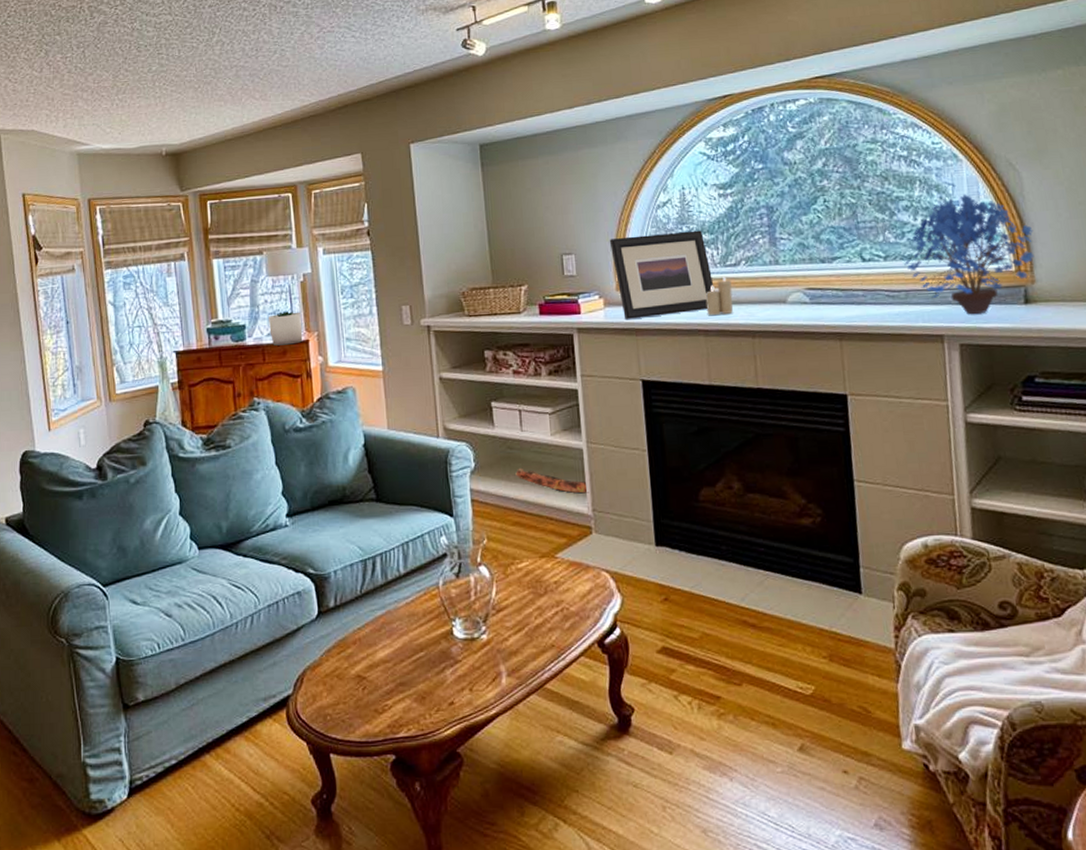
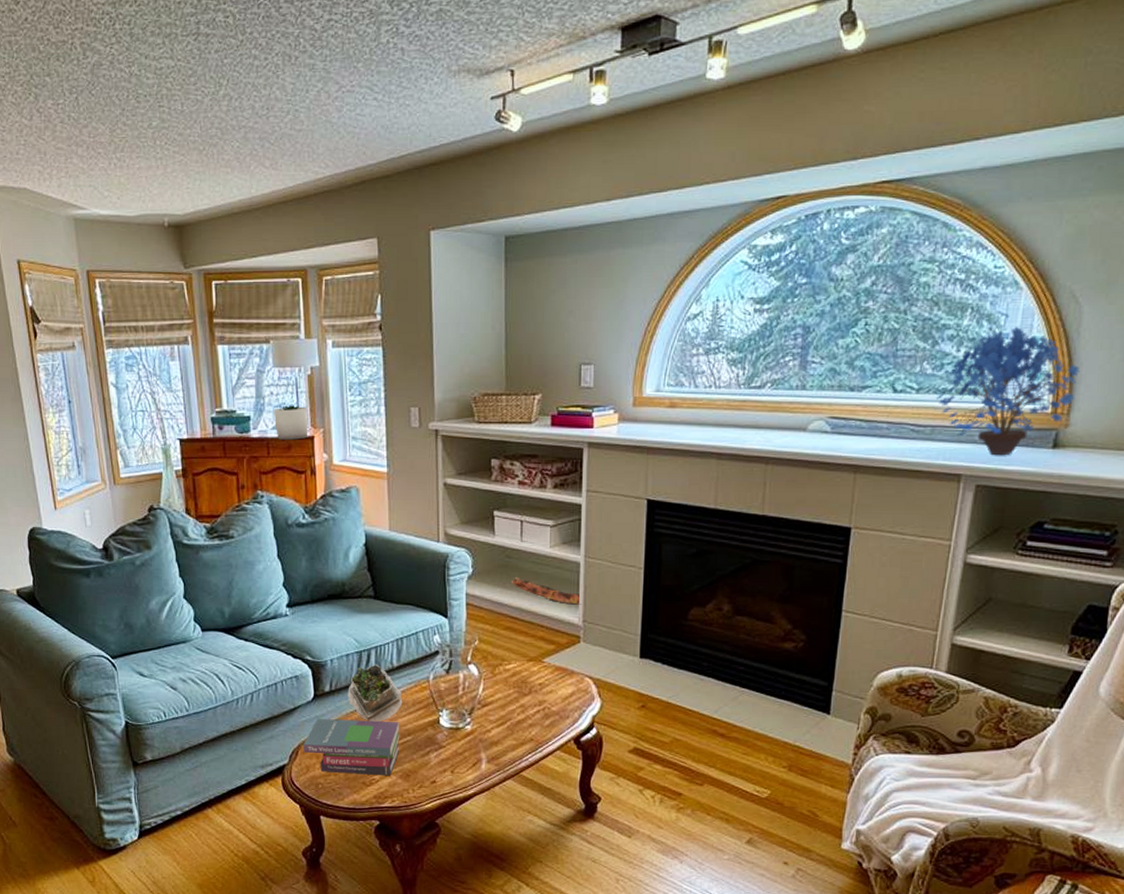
books: none [309,635,412,701] -> present [303,719,400,776]
succulent plant: none [354,572,413,638] -> present [348,664,403,722]
picture frame: present [609,230,715,320] -> none [631,347,735,438]
candle: present [705,275,734,316] -> none [723,398,753,439]

